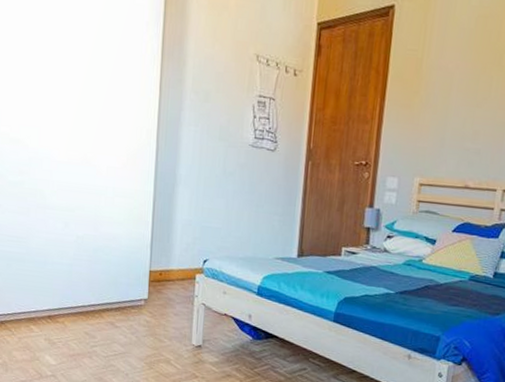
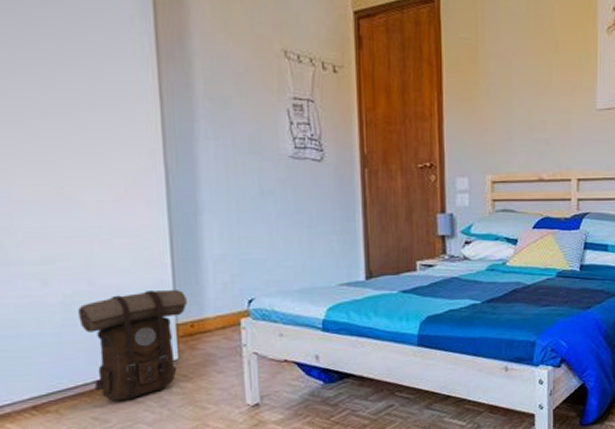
backpack: none [85,241,159,324] -> present [78,290,187,401]

